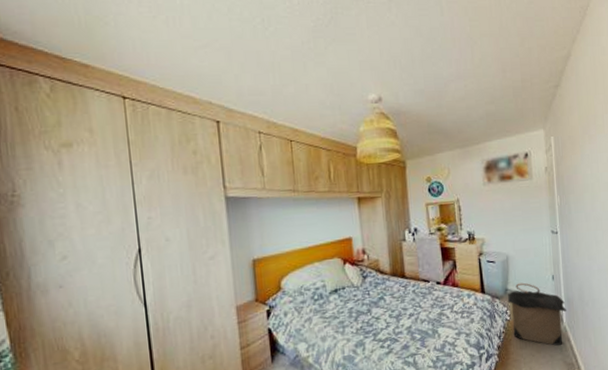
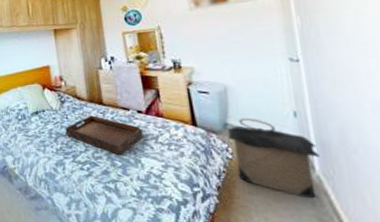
serving tray: none [366,289,441,329] -> present [65,115,143,156]

